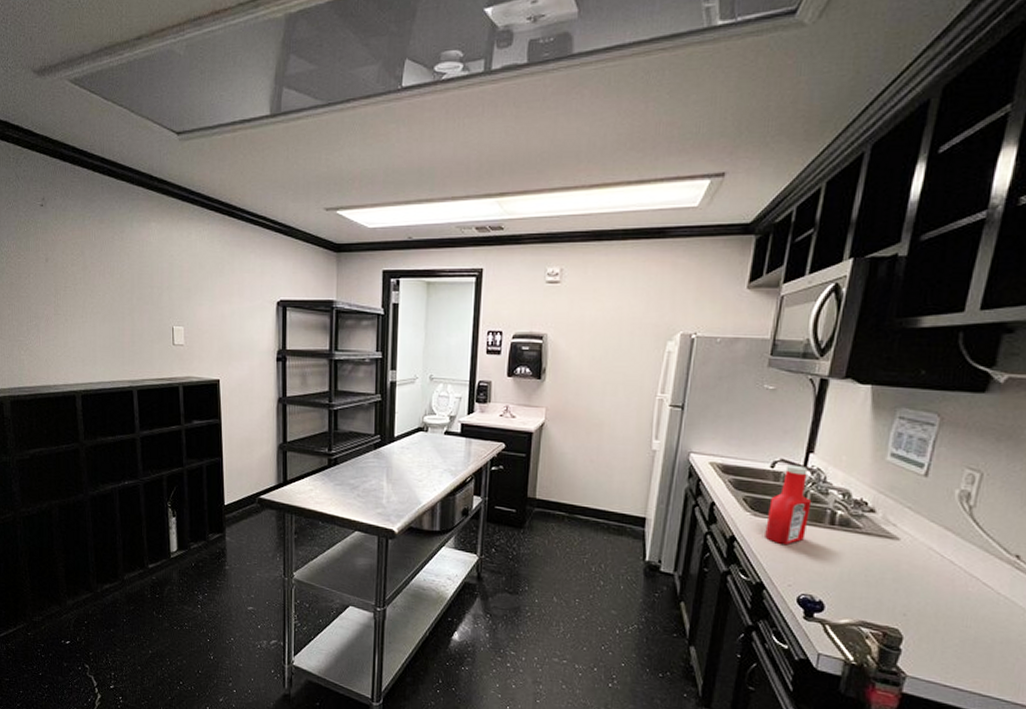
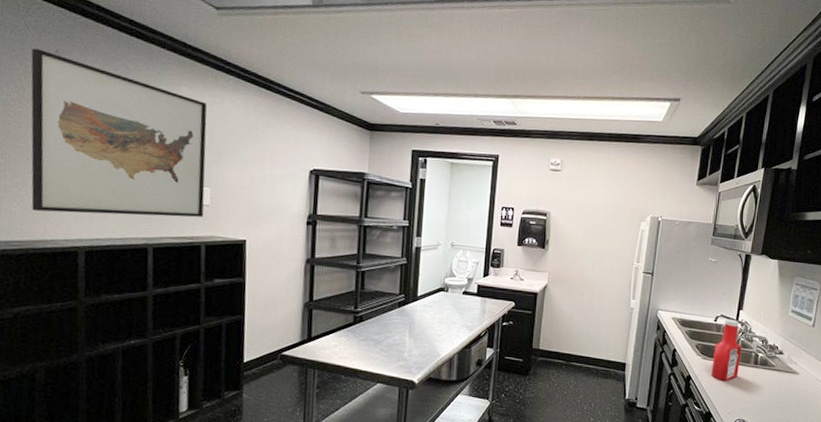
wall art: none [23,198,180,359] -> present [31,48,207,217]

